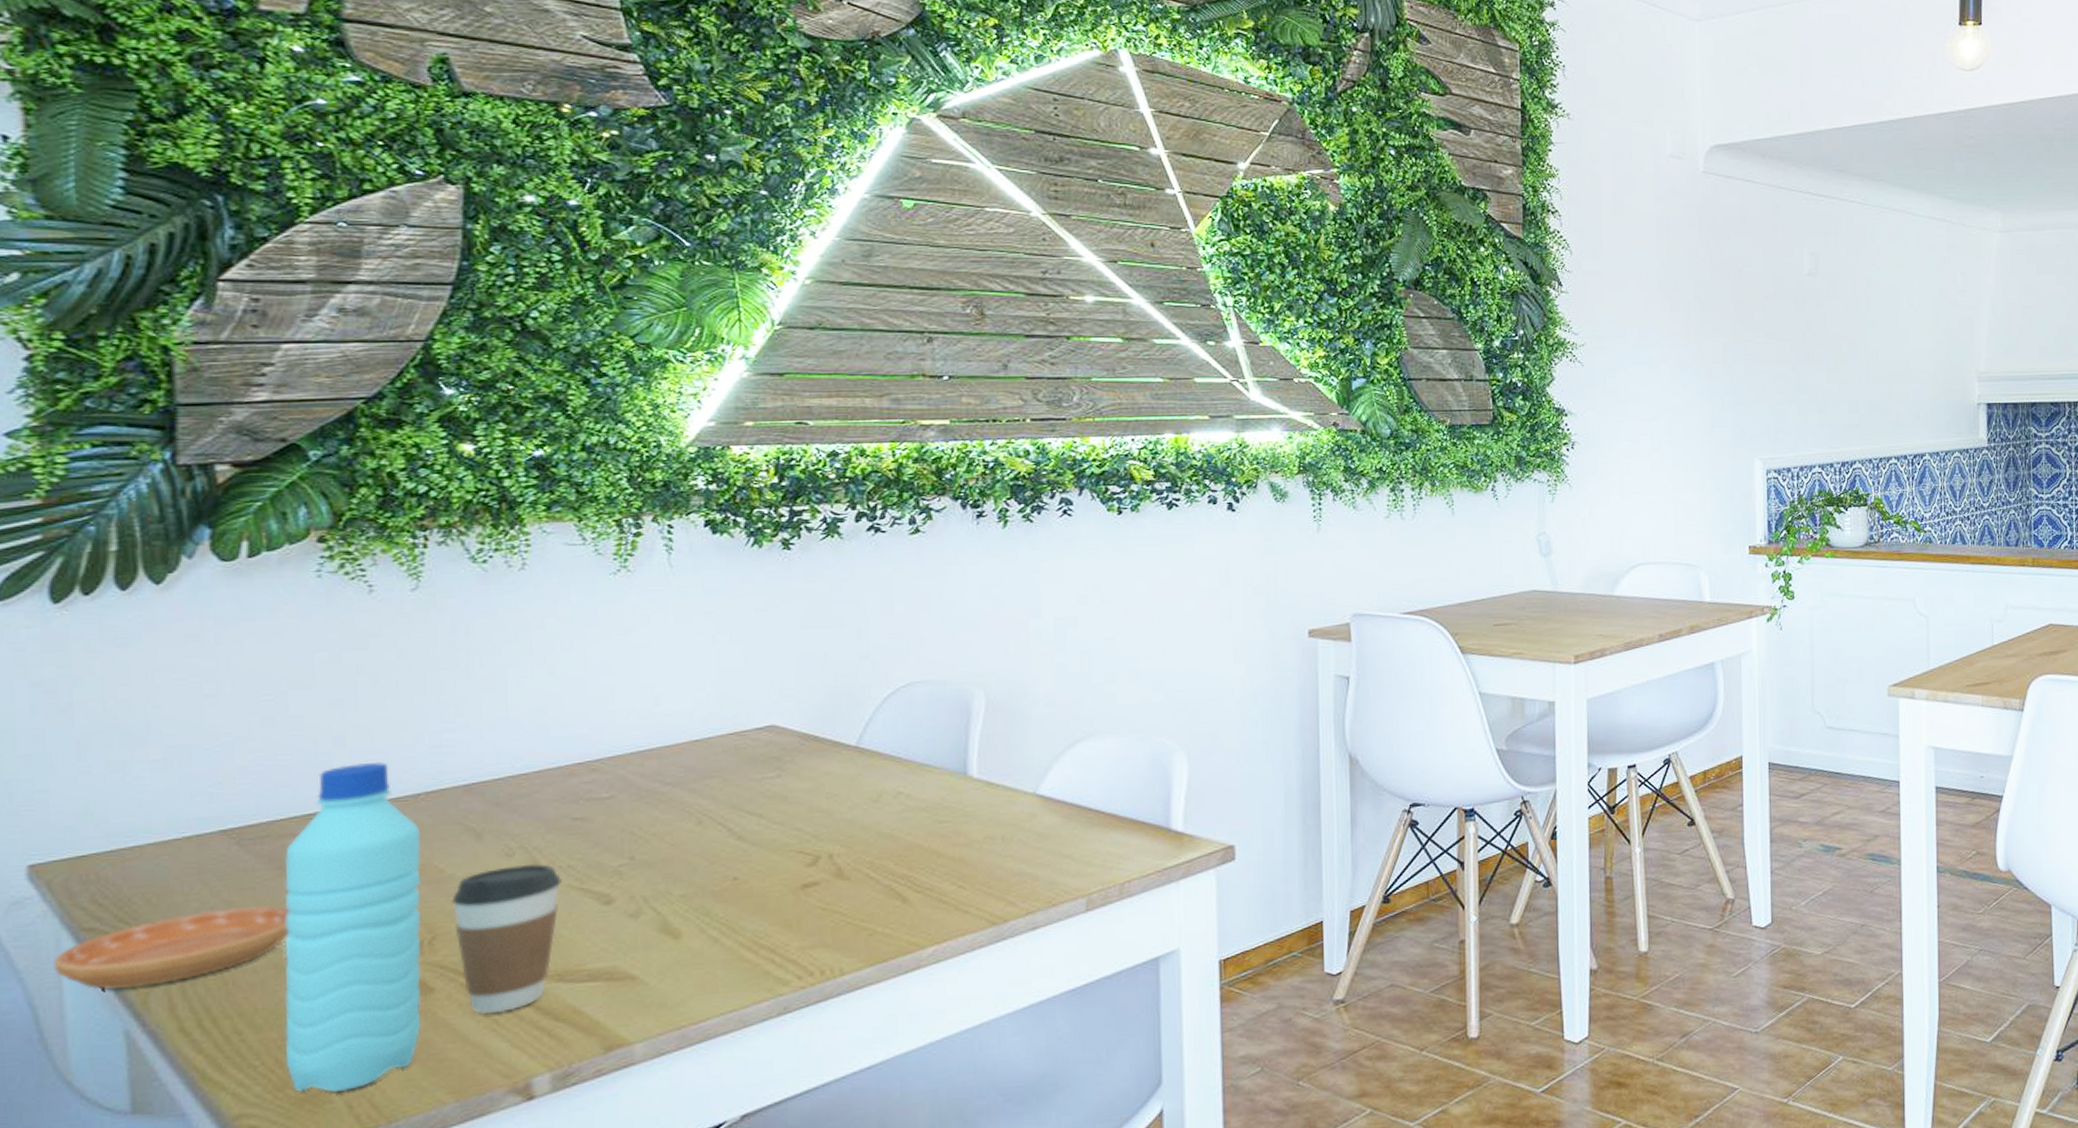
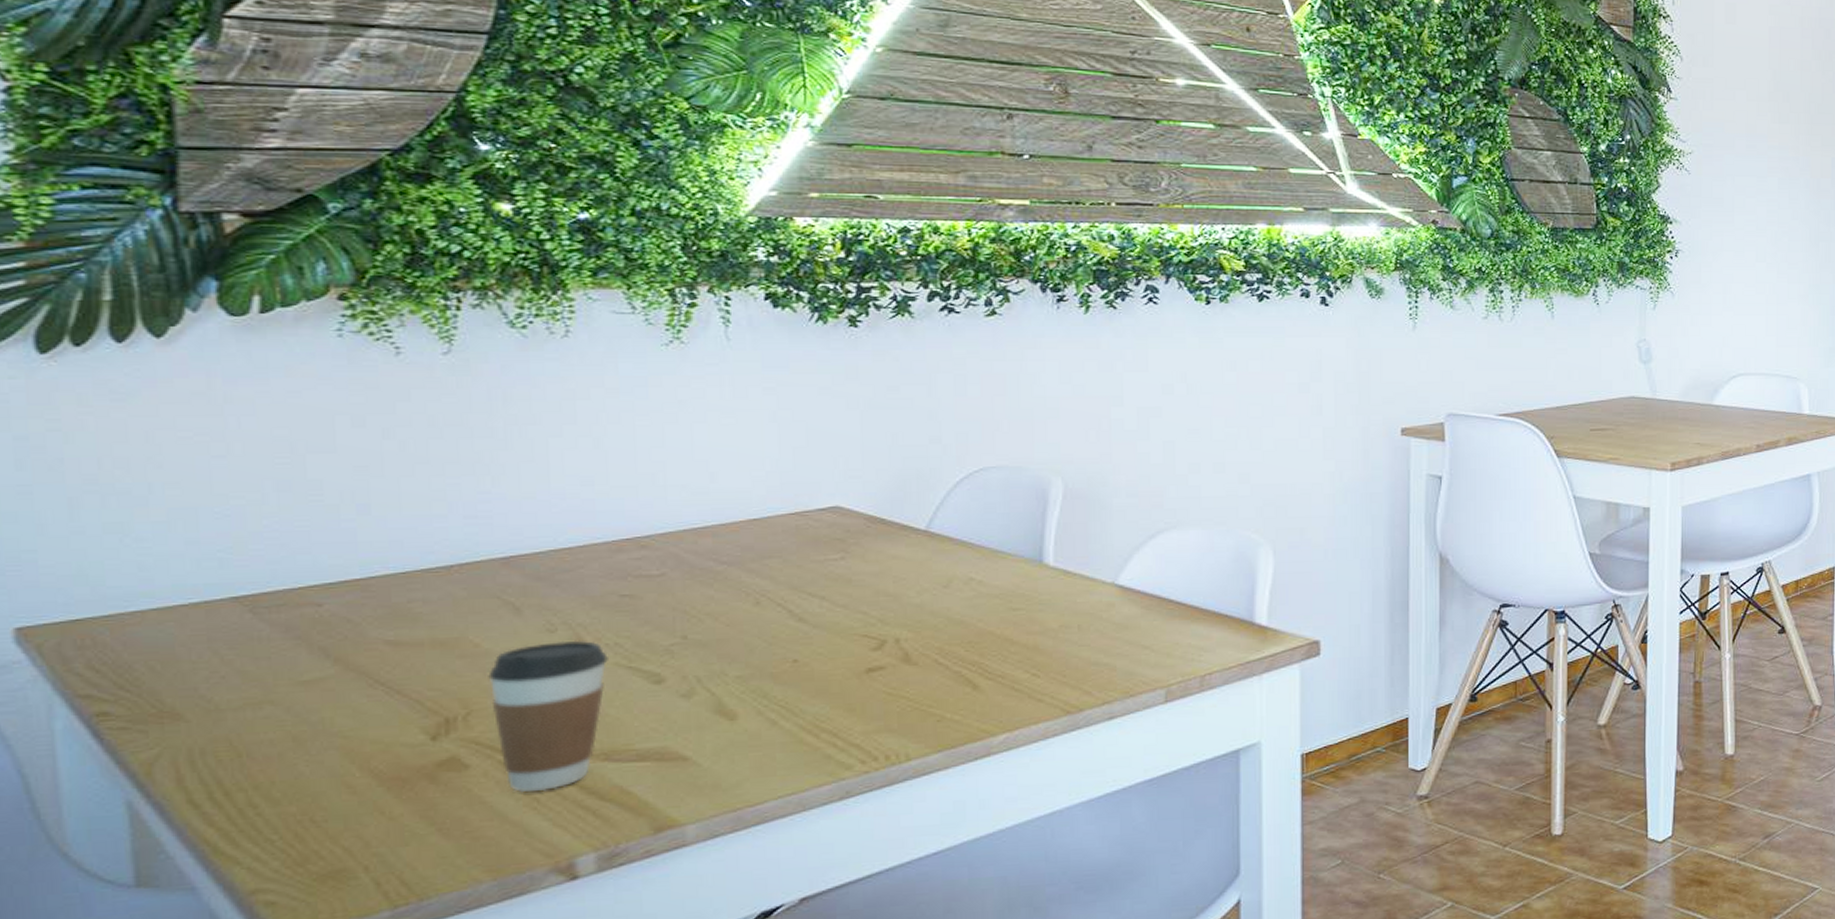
saucer: present [52,905,292,990] -> none [44,675,312,759]
water bottle: present [284,761,422,1093] -> none [303,530,456,869]

